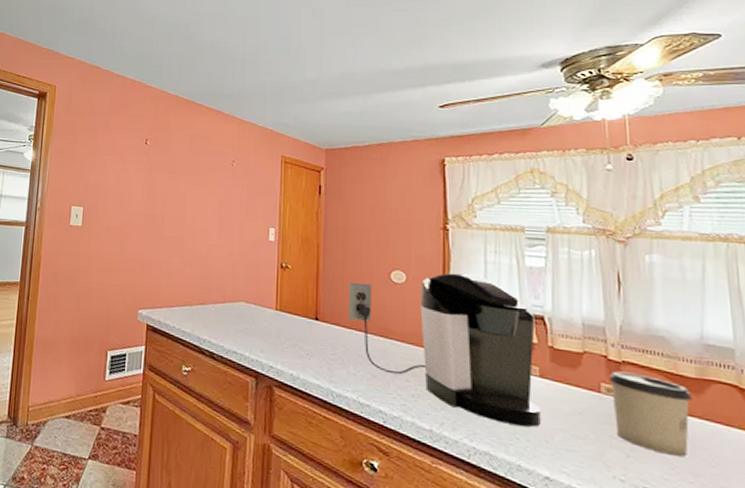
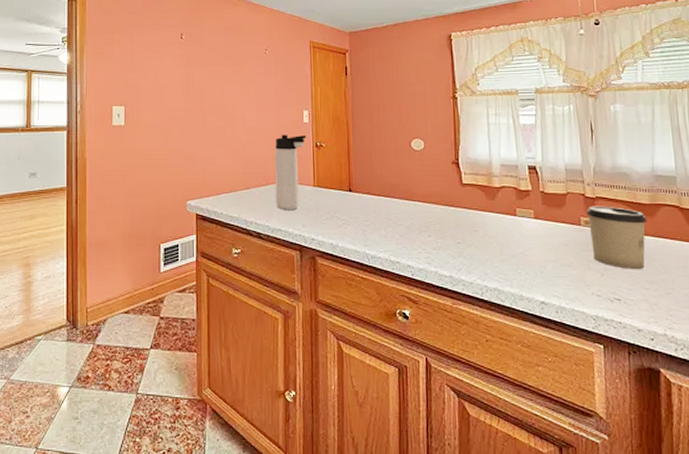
thermos bottle: none [232,251,272,333] -> present [275,134,307,211]
coffee maker: present [348,273,541,428] -> none [376,136,537,262]

